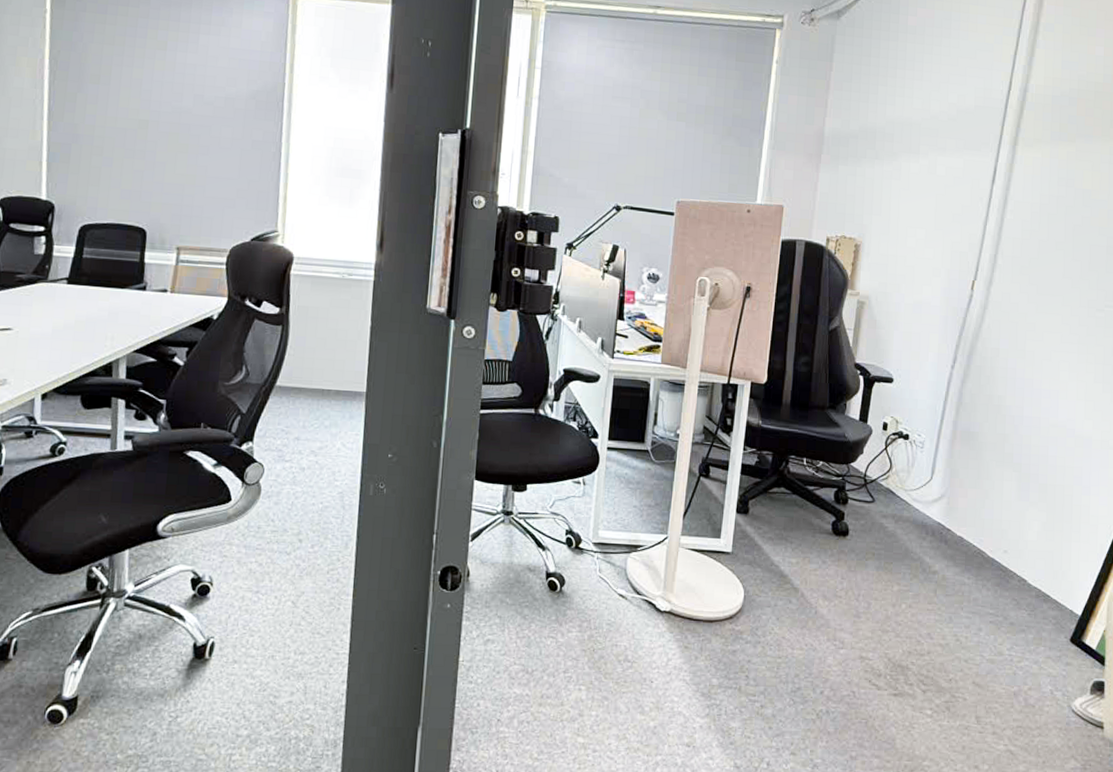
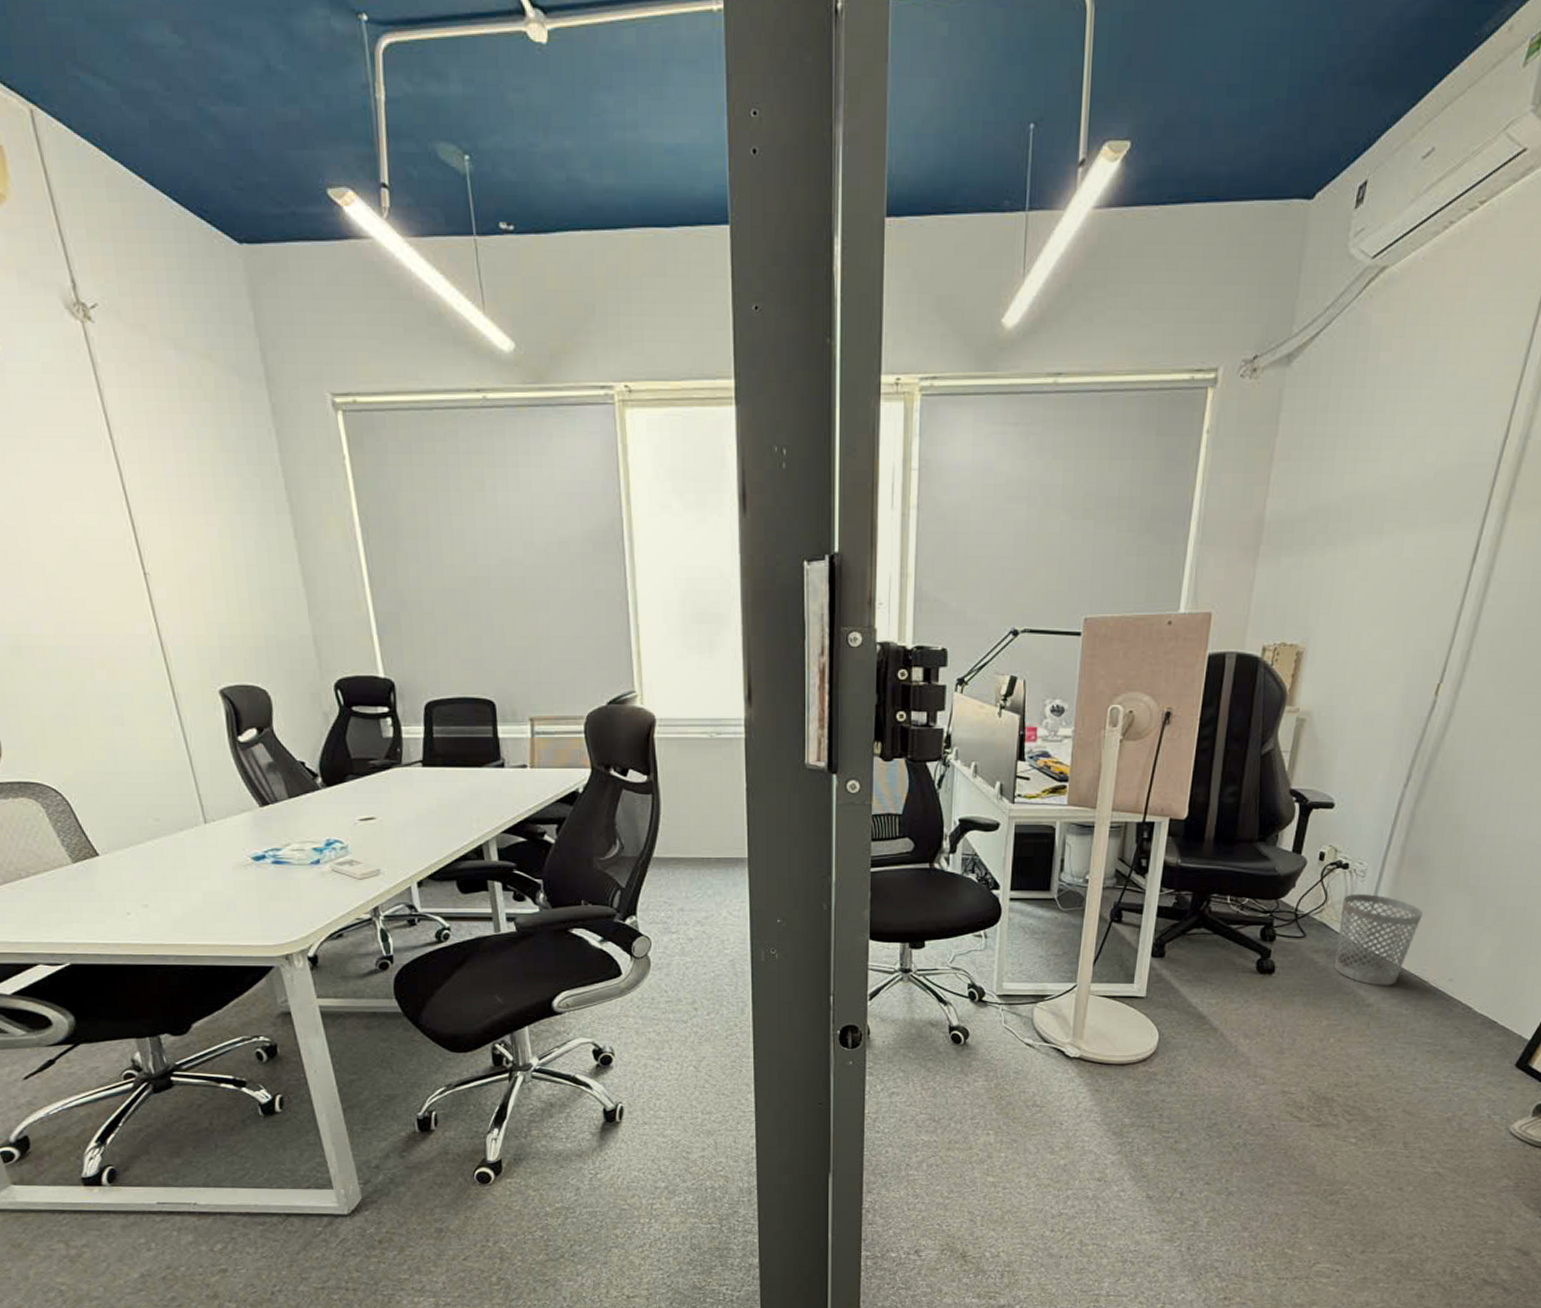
wastebasket: none [902,463,976,554] -> present [1334,894,1423,986]

